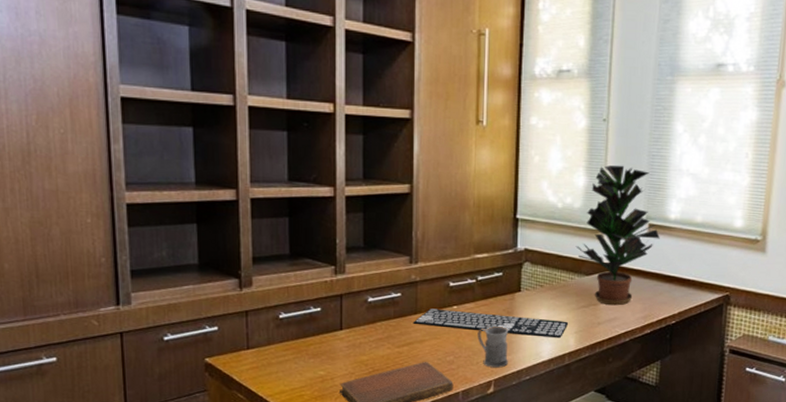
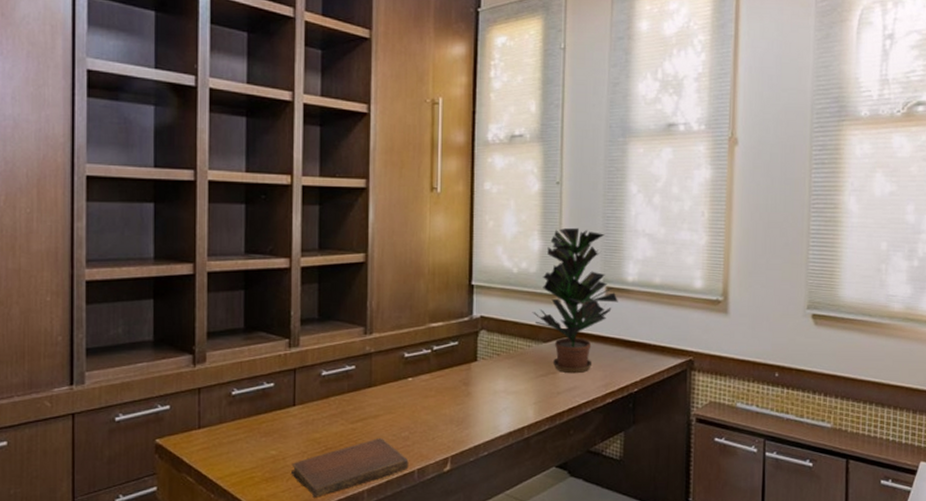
keyboard: present [413,308,569,339] -> none [367,381,527,410]
mug: present [477,327,508,368] -> none [433,399,465,443]

